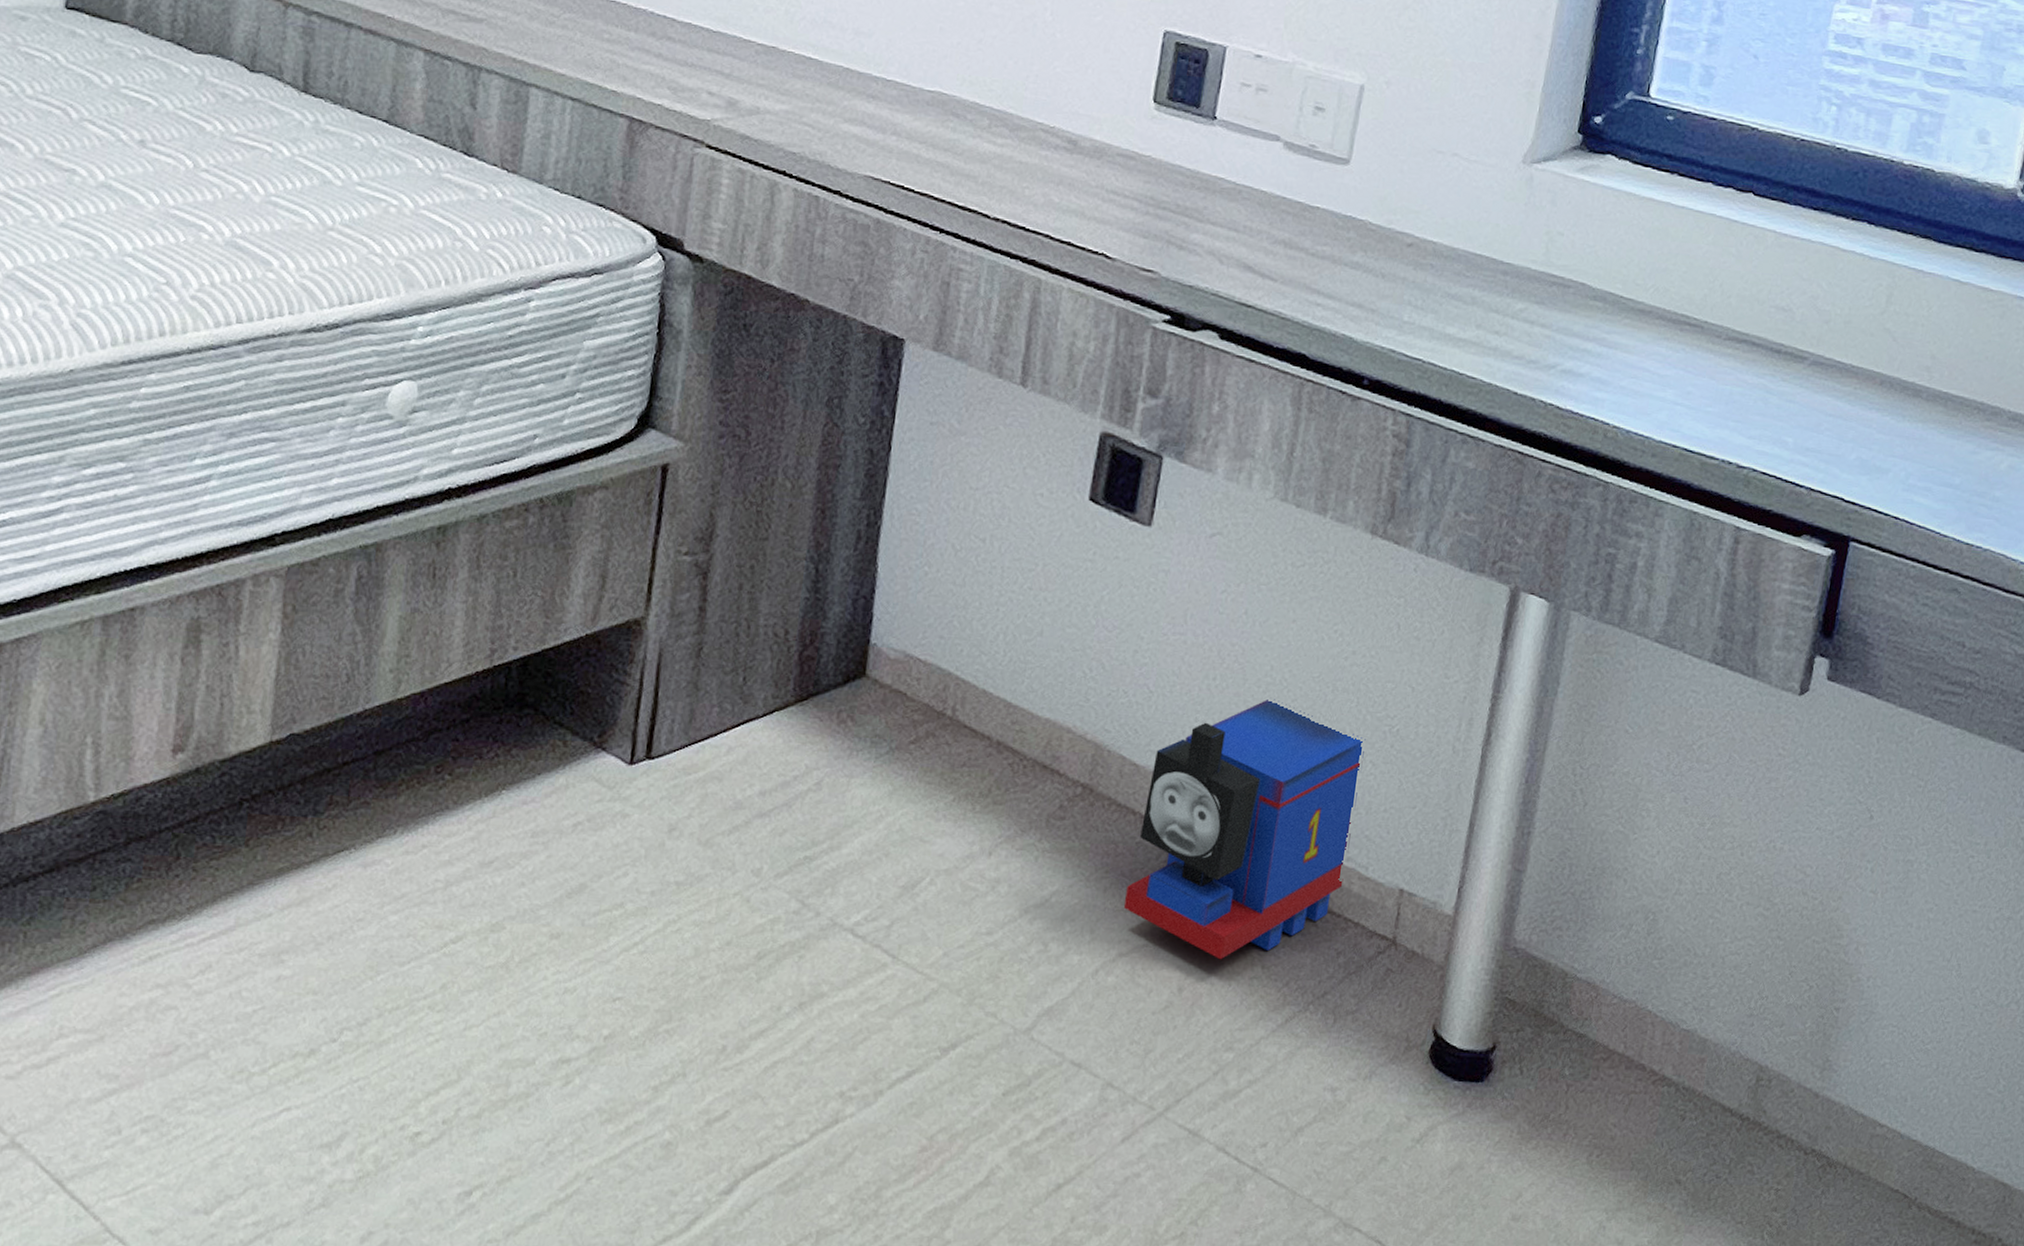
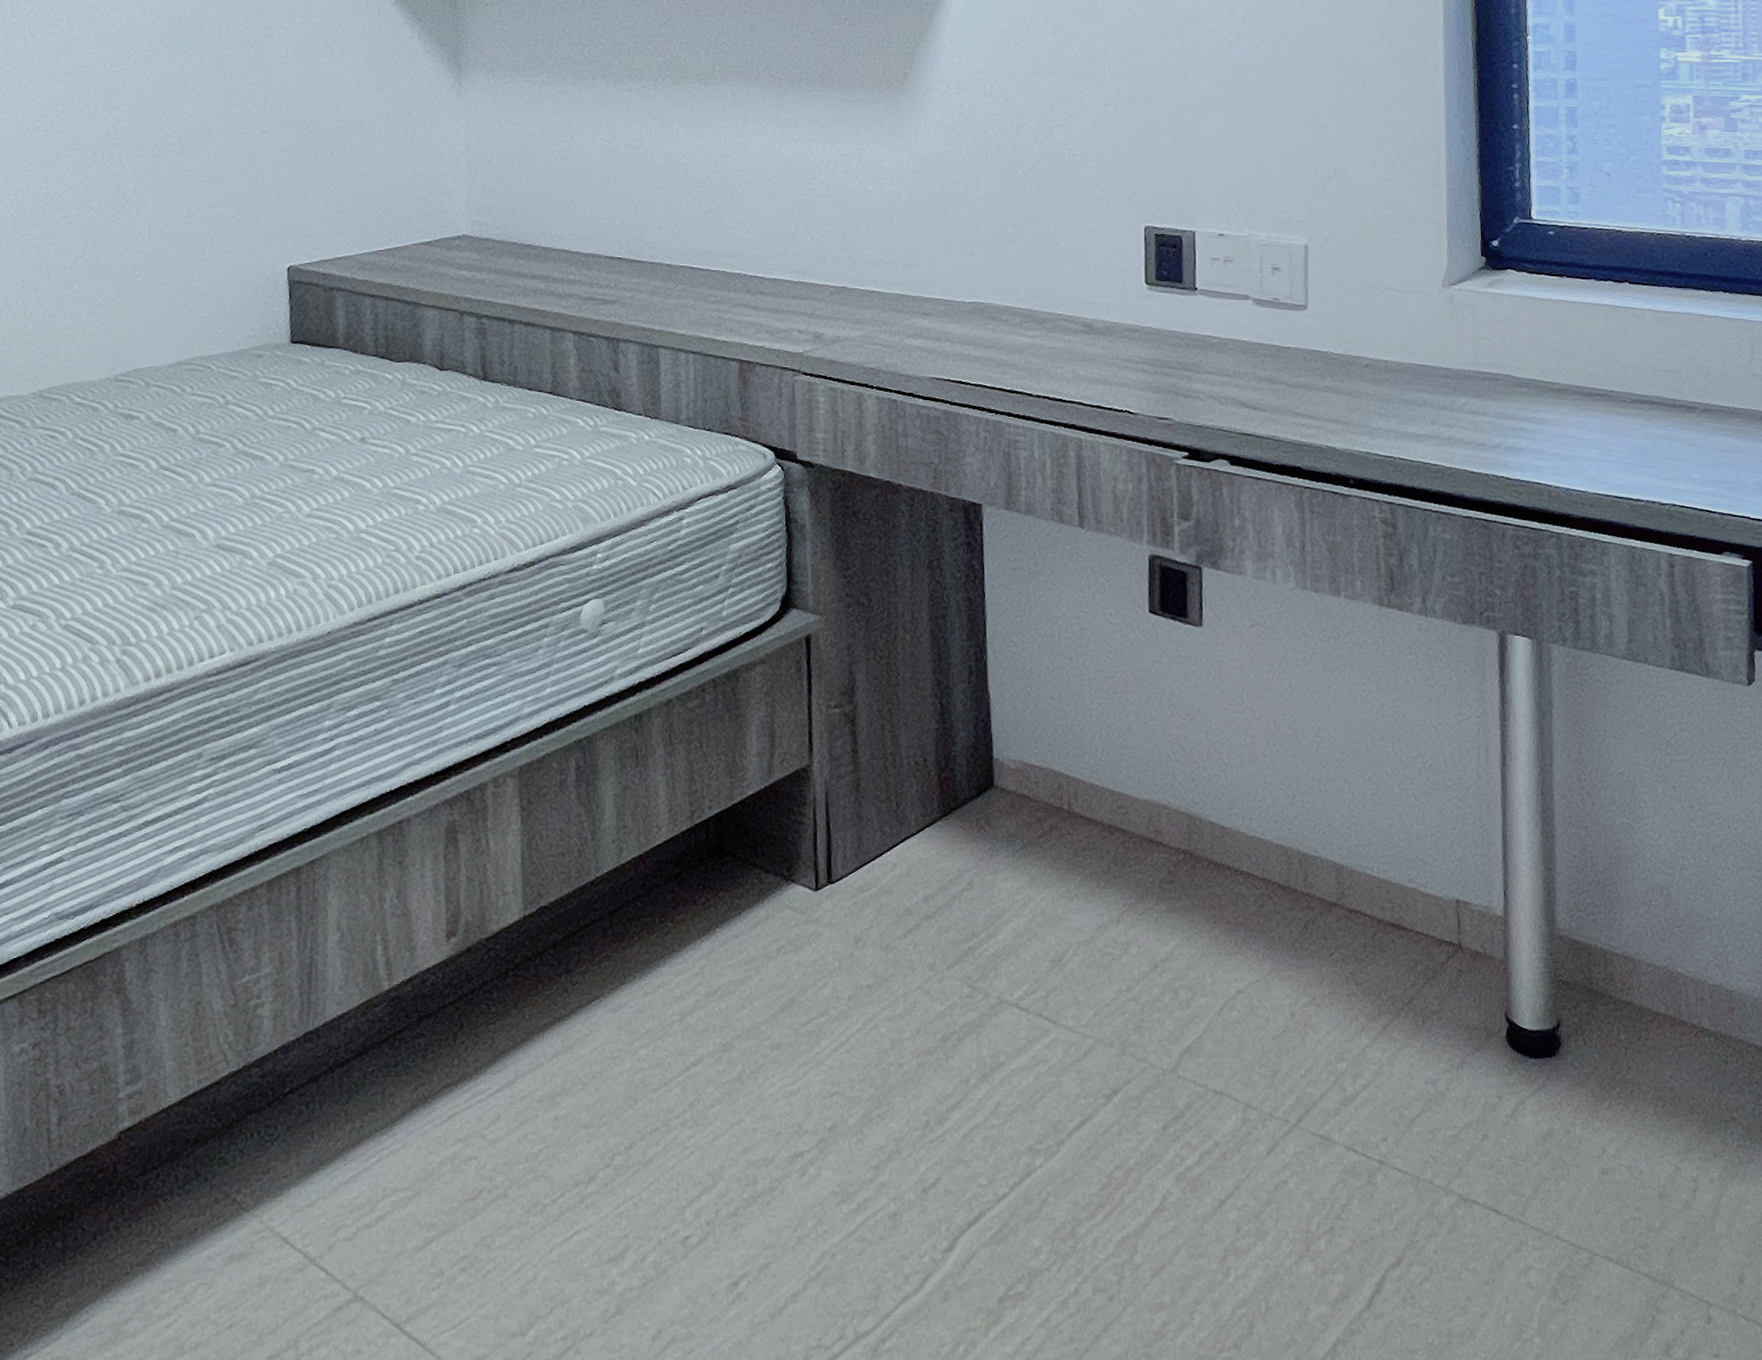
toy train: present [1124,697,1366,960] -> none [1234,754,1409,984]

